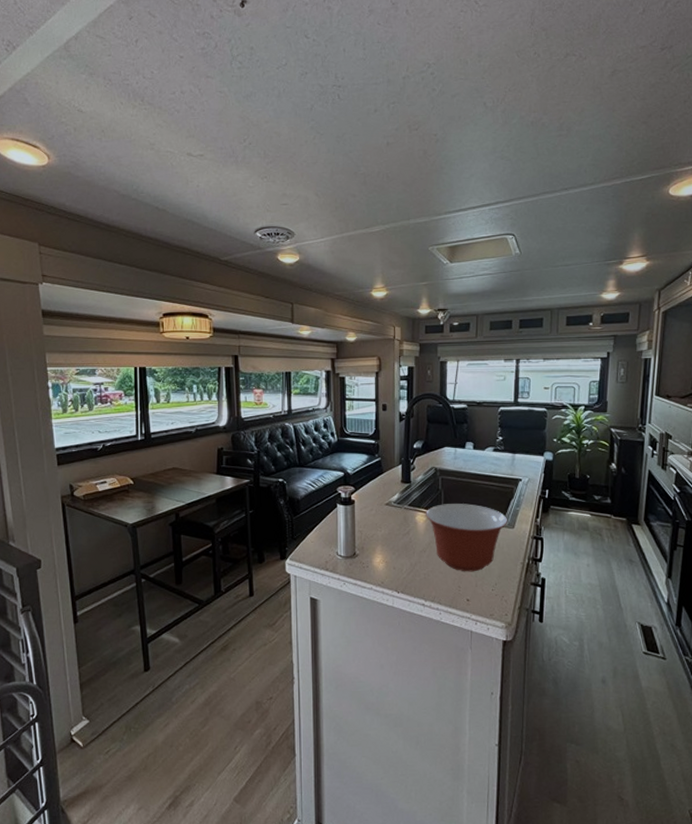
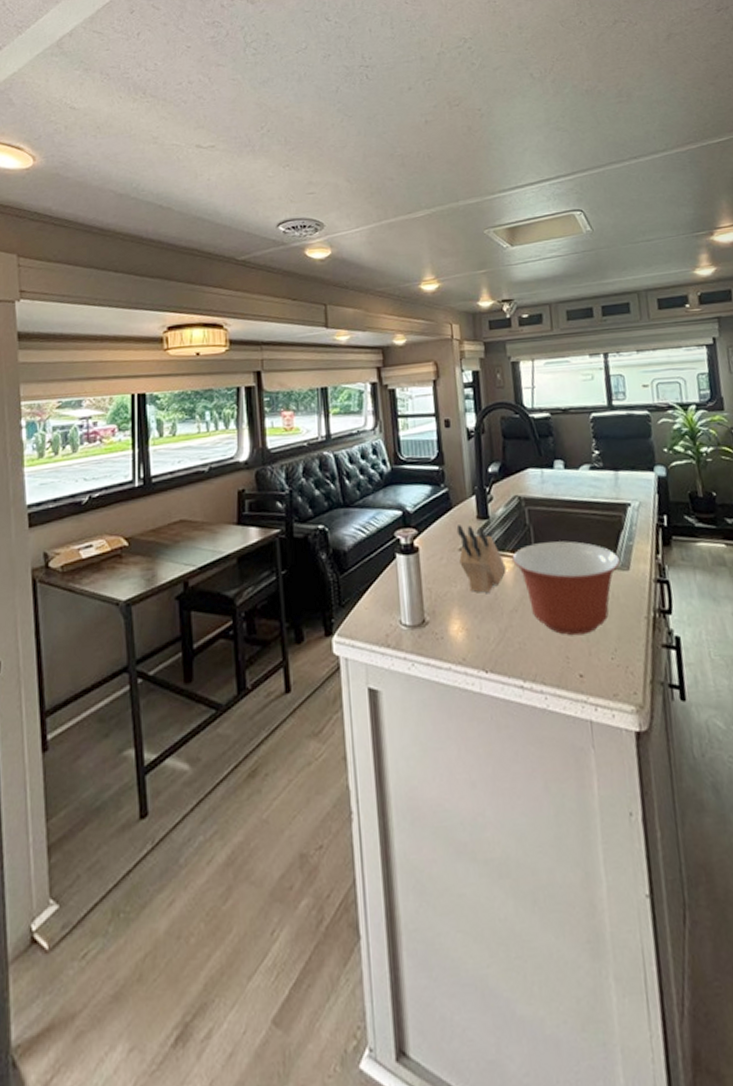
knife block: none [385,486,420,537] -> present [456,525,506,593]

